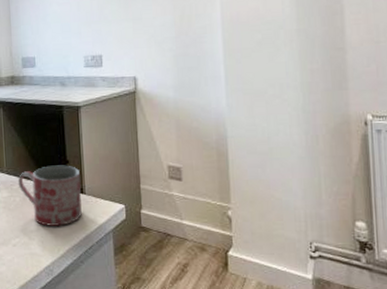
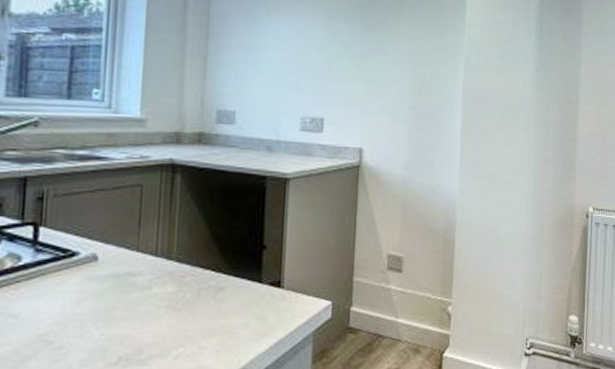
mug: present [18,165,82,226] -> none [191,251,280,330]

